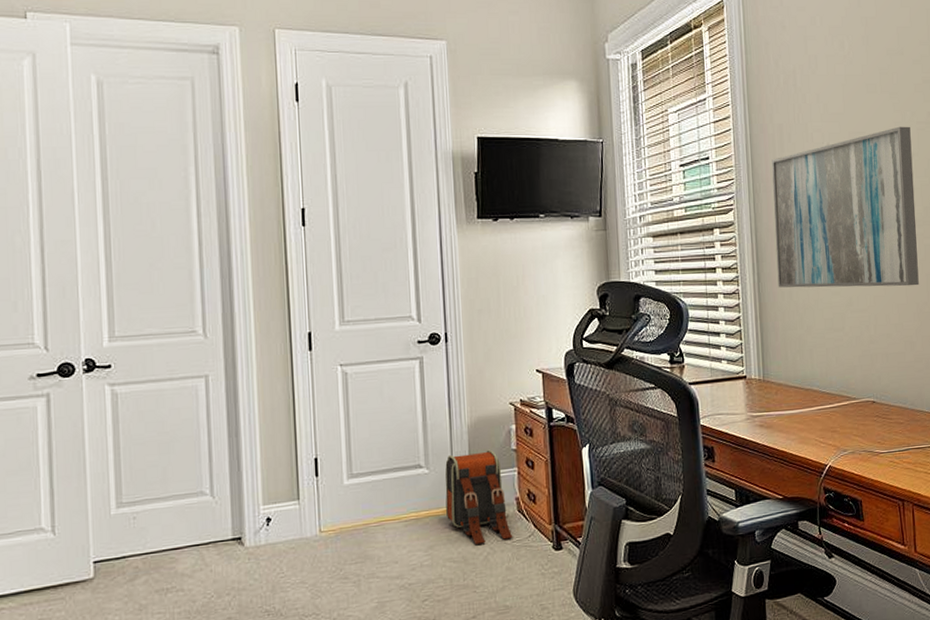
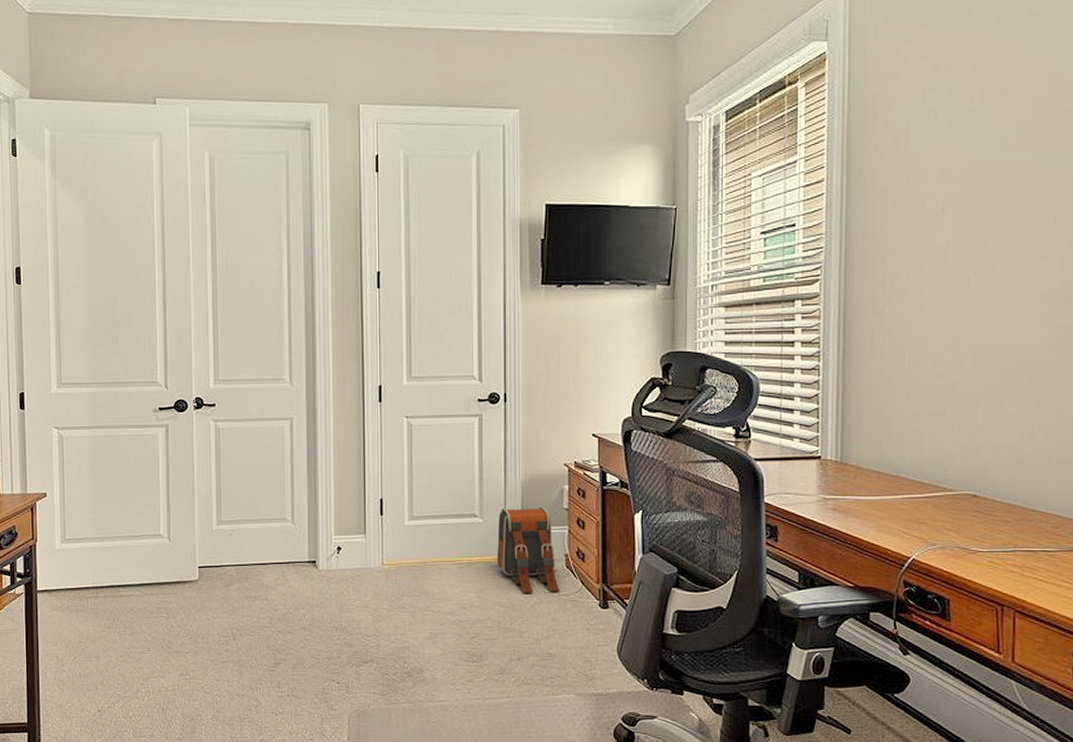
wall art: present [772,126,919,288] -> none [867,188,1054,371]

